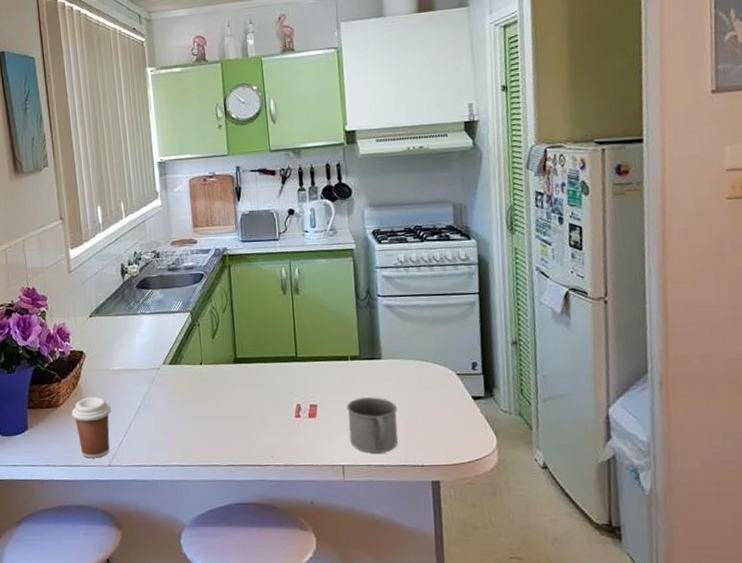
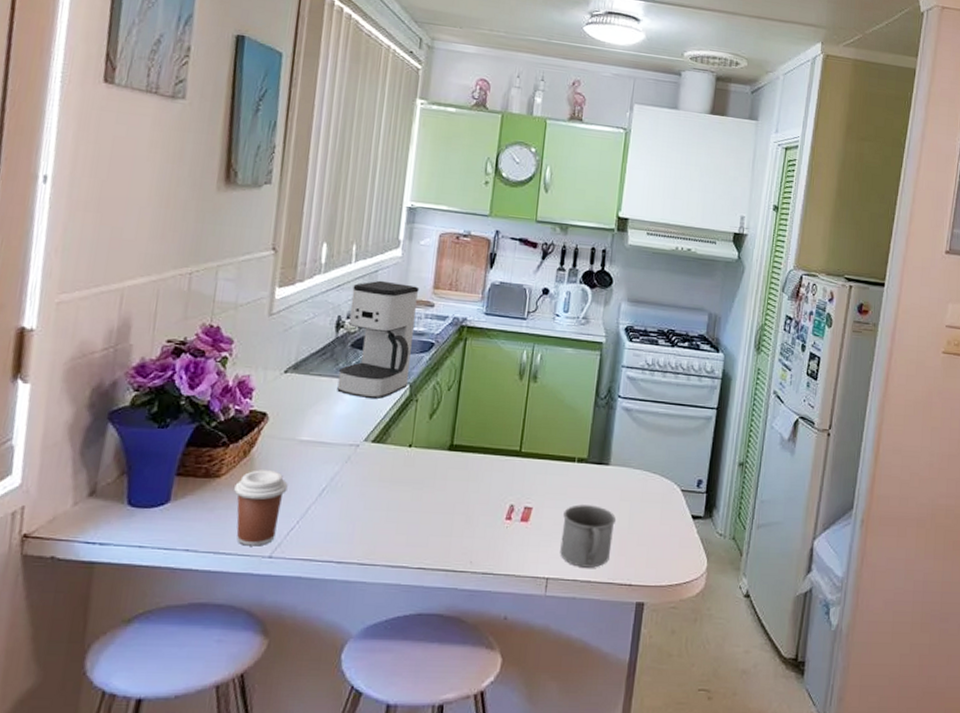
coffee maker: none [128,228,189,329] -> present [337,280,420,399]

